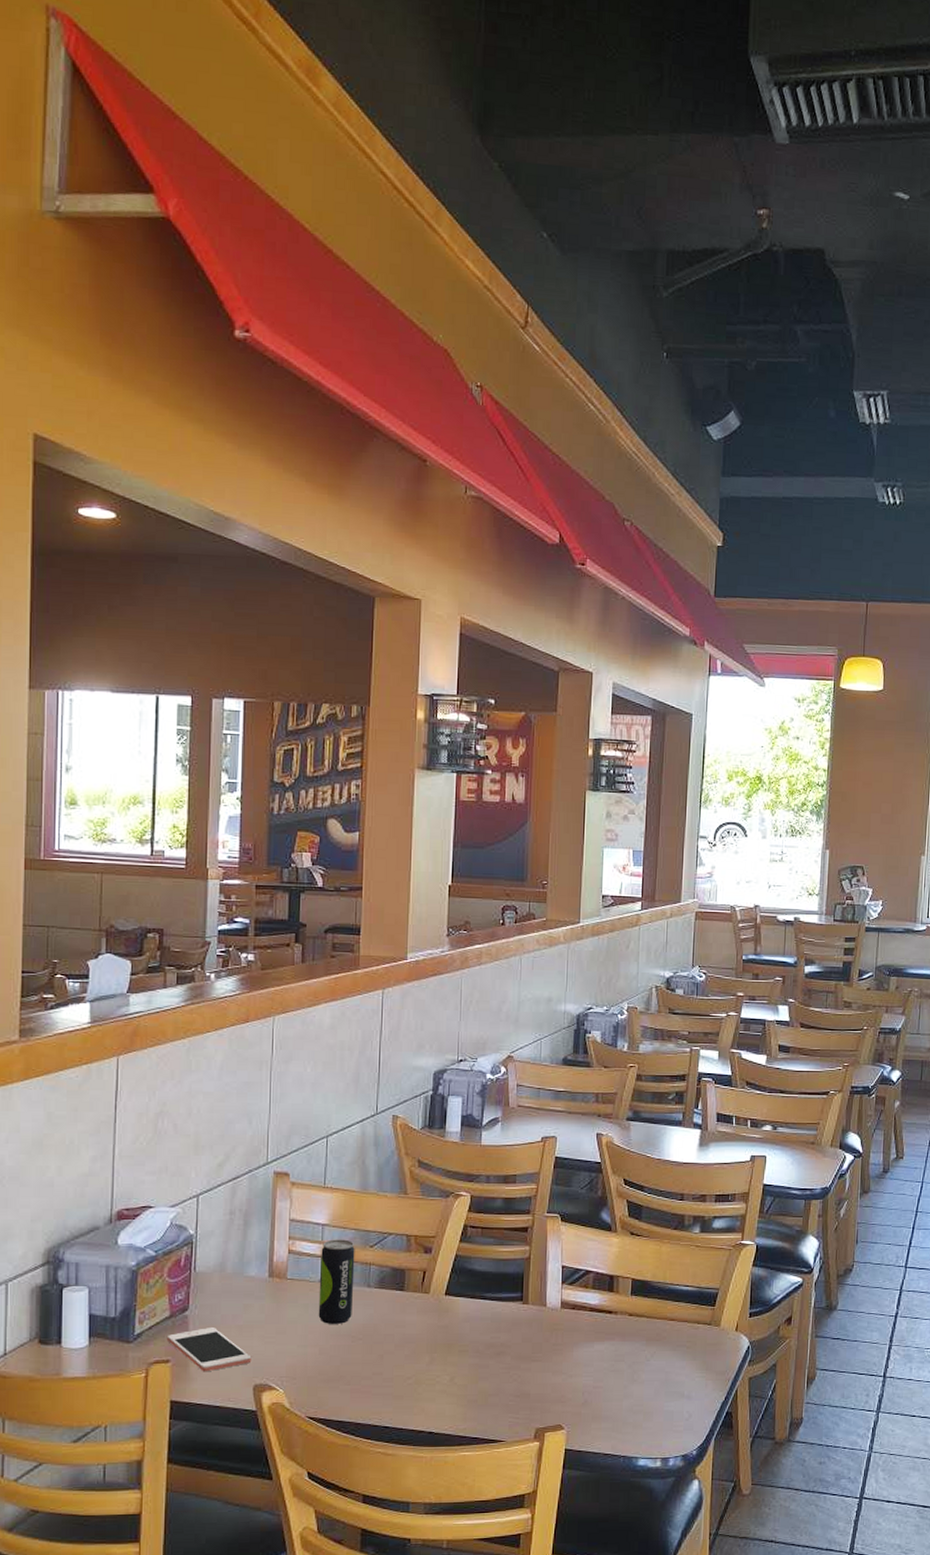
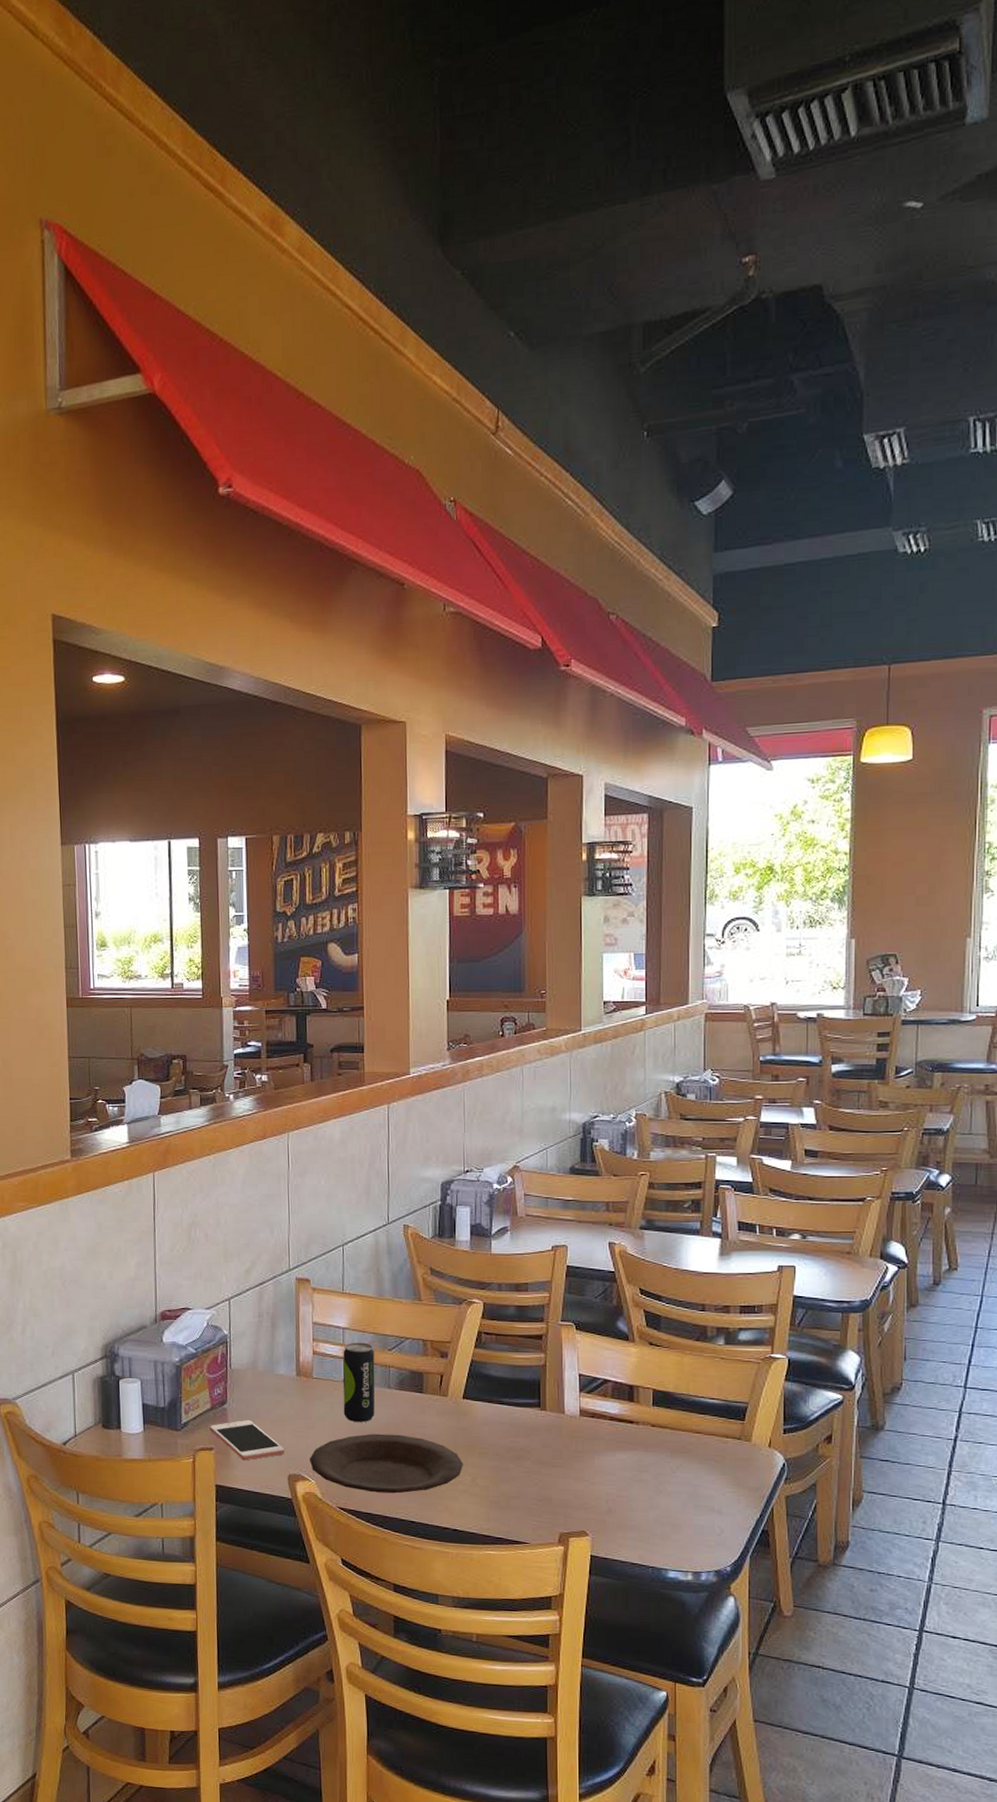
plate: none [279,1335,442,1399] -> present [310,1433,463,1494]

